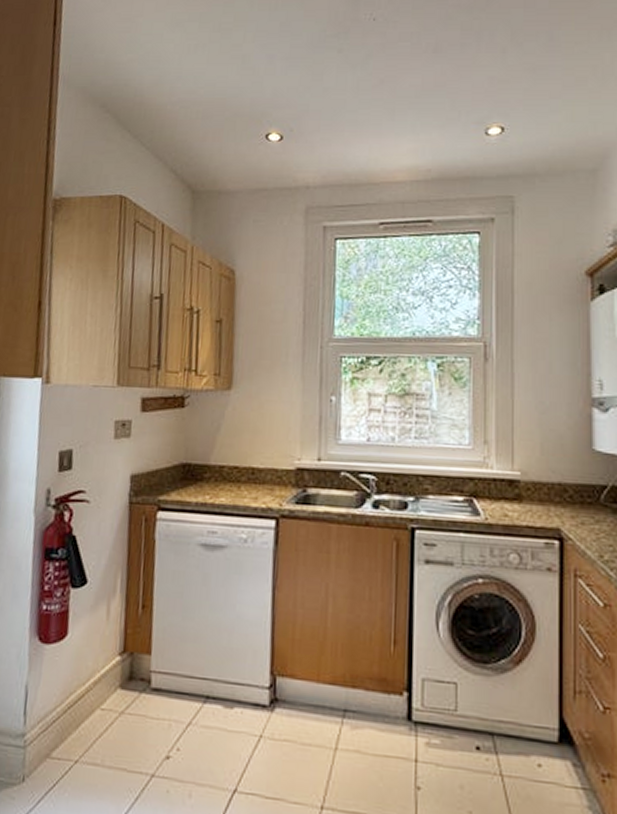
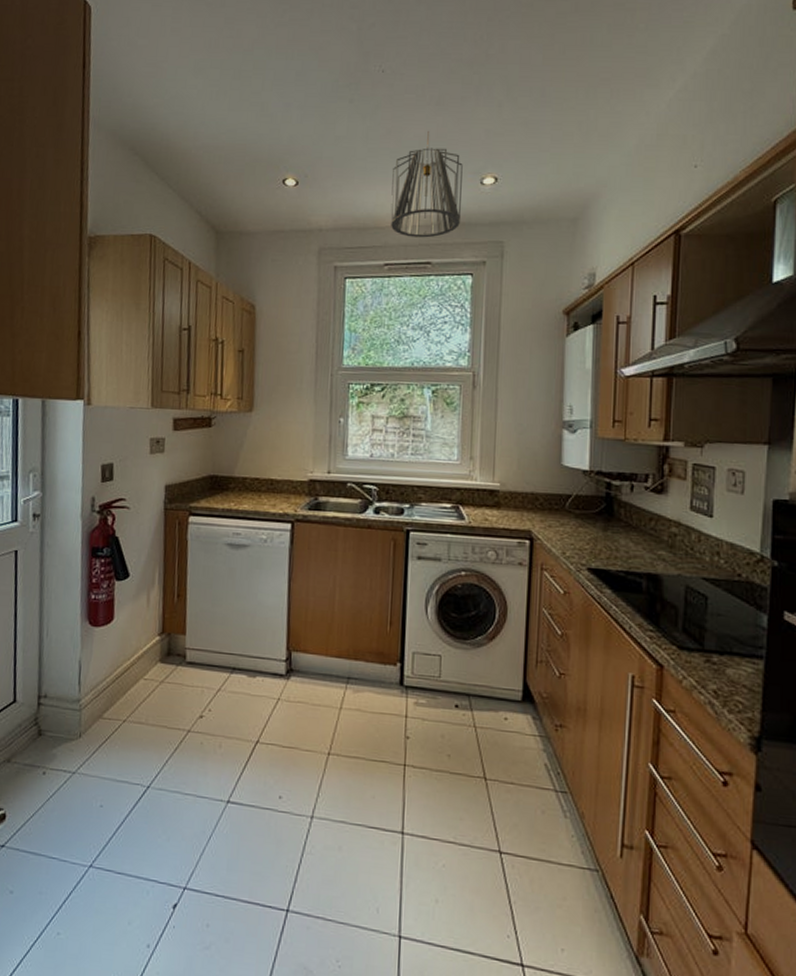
pendant light: none [385,80,465,194] -> present [390,131,463,238]

